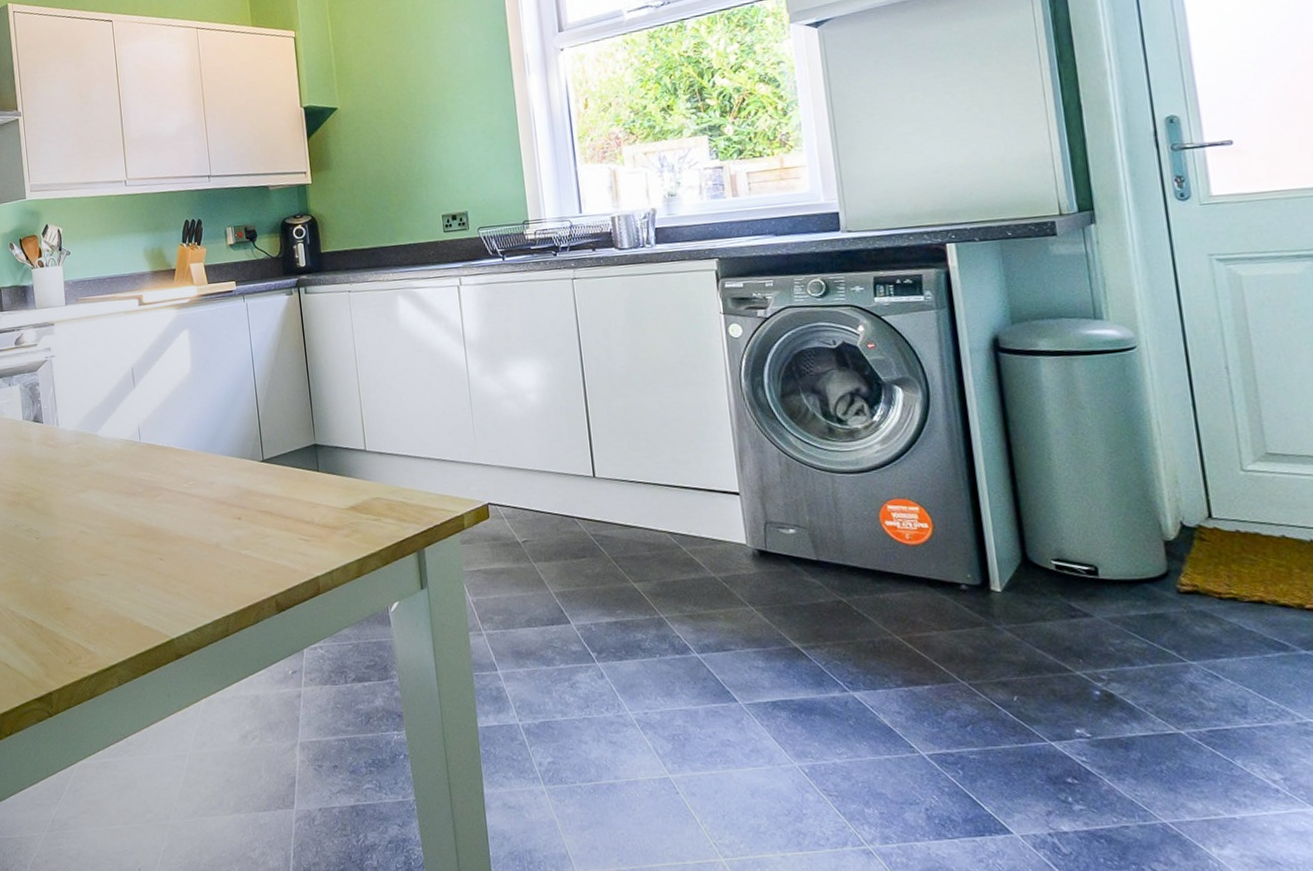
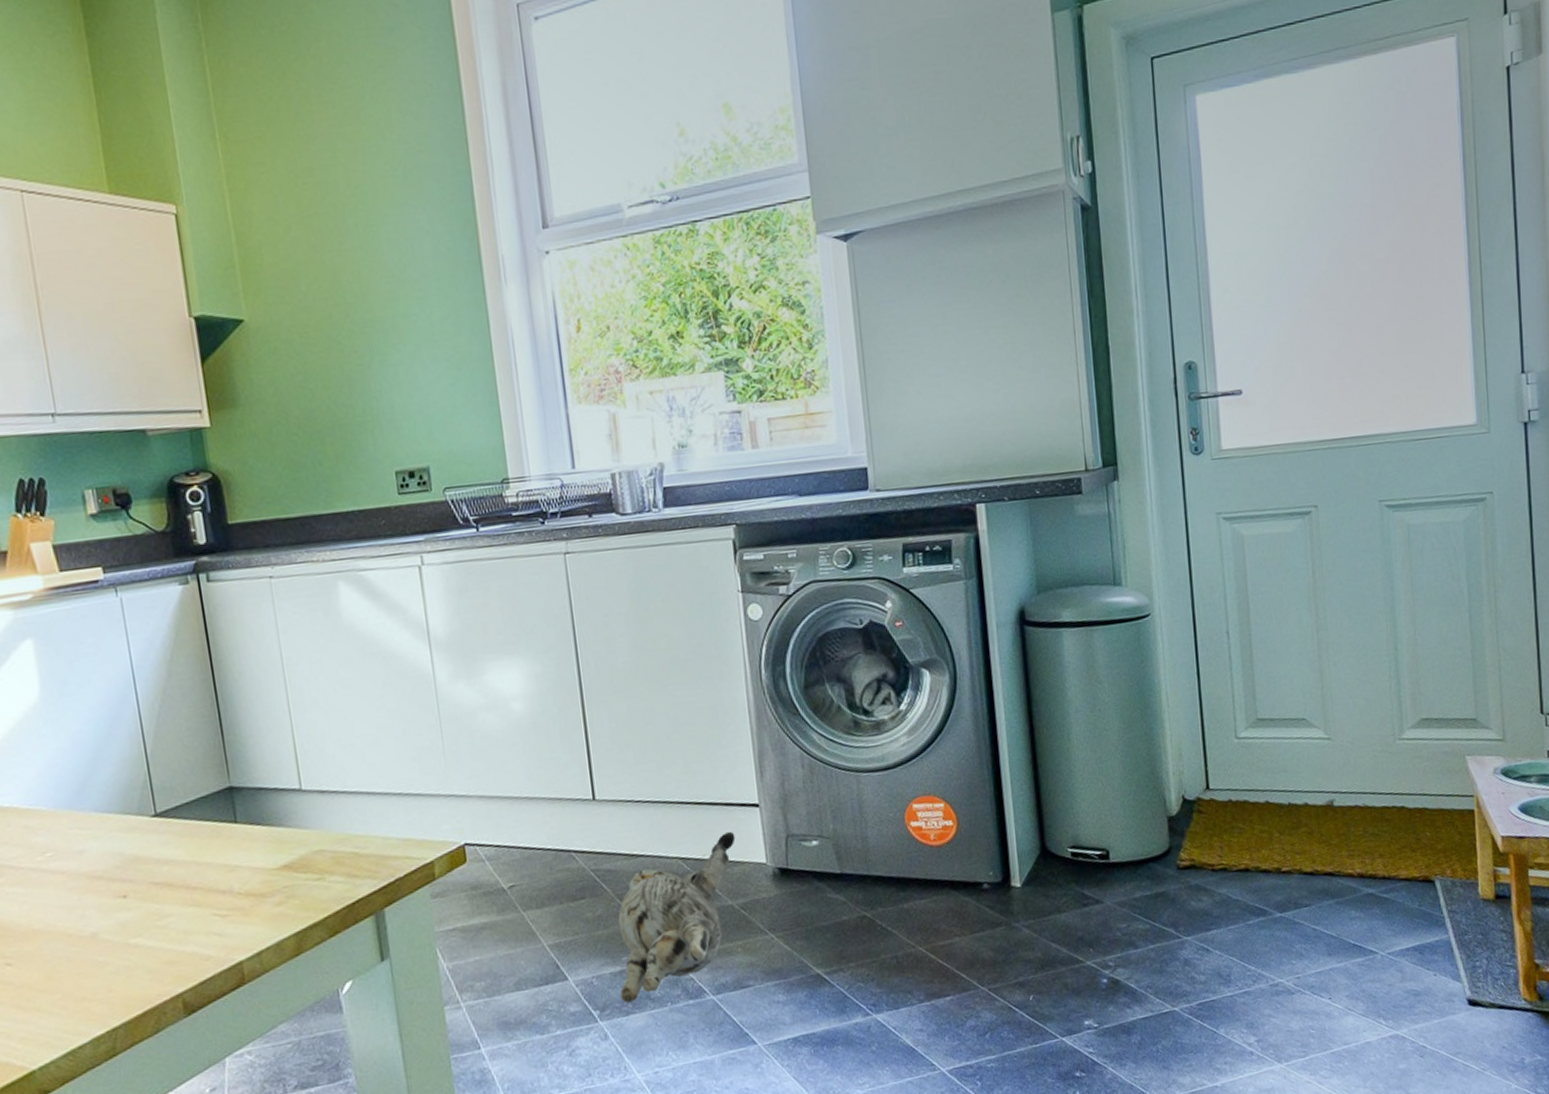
cat: none [613,513,718,650] -> present [617,831,736,1003]

